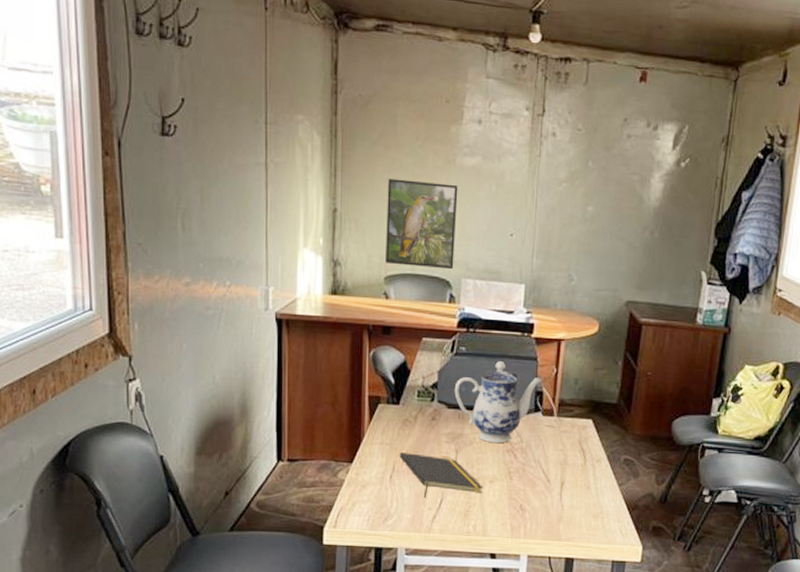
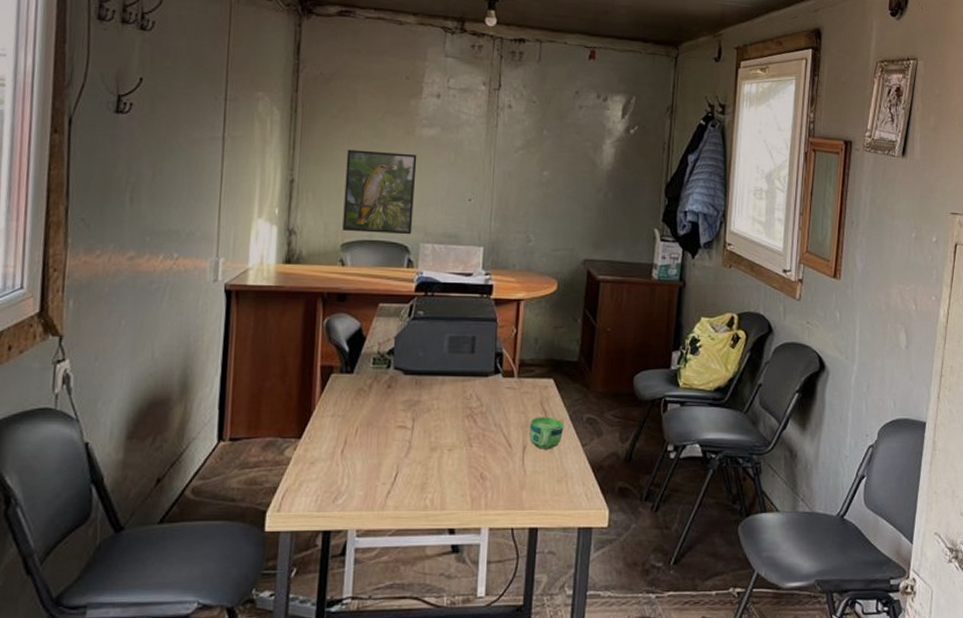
notepad: present [399,453,483,499] -> none [352,424,441,473]
teapot: present [454,361,542,443] -> none [411,324,502,408]
cup: none [567,455,602,487] -> present [529,417,564,449]

